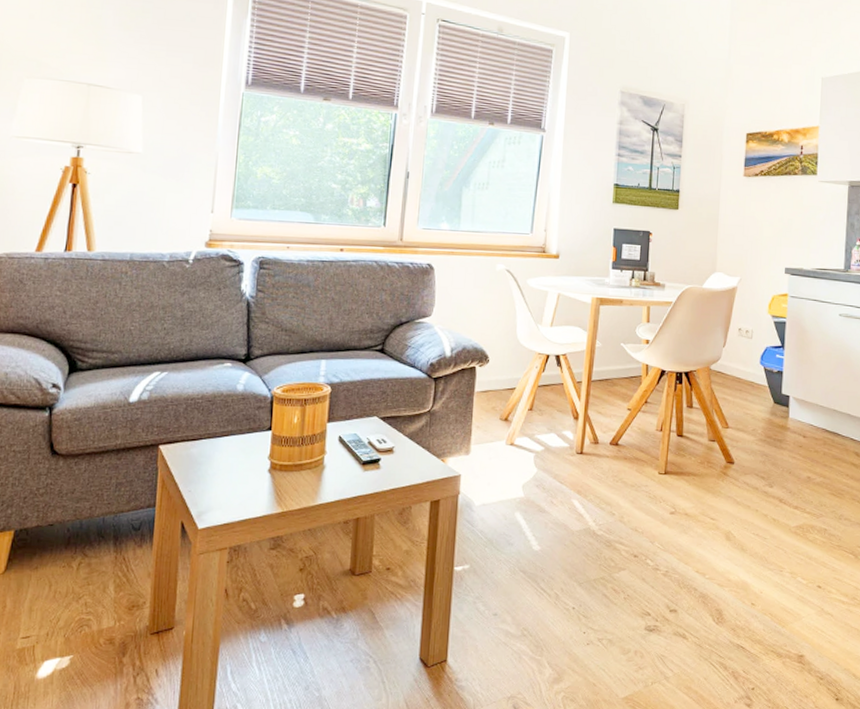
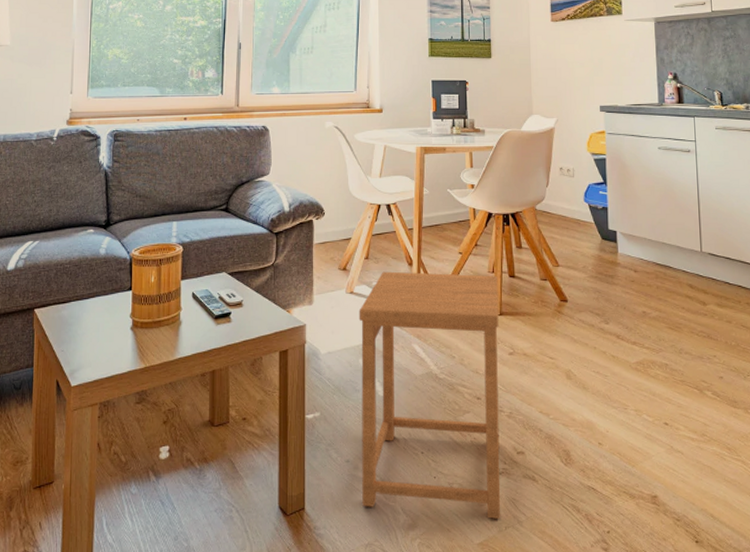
side table: none [507,424,666,674] -> present [359,271,501,519]

